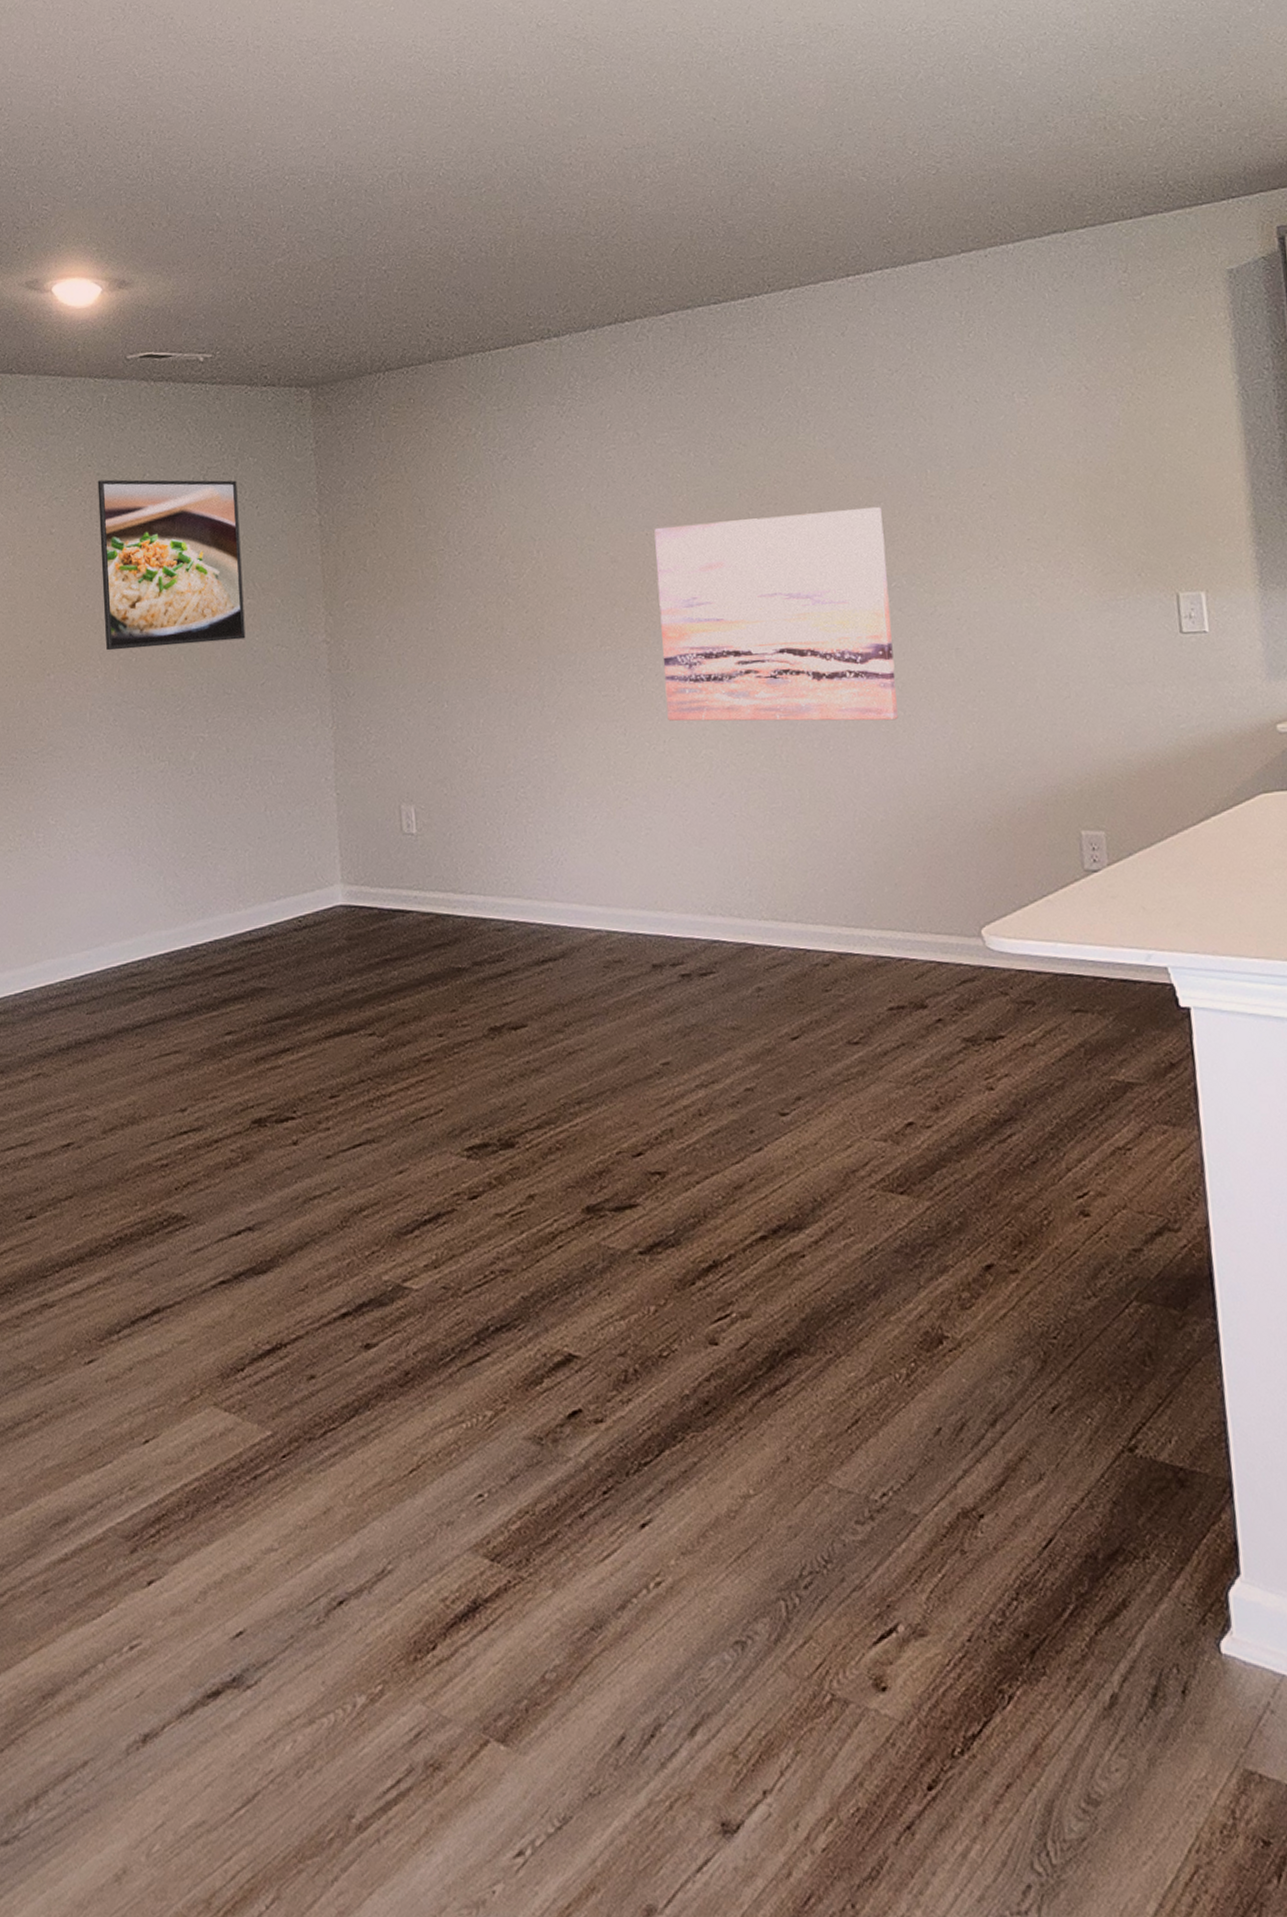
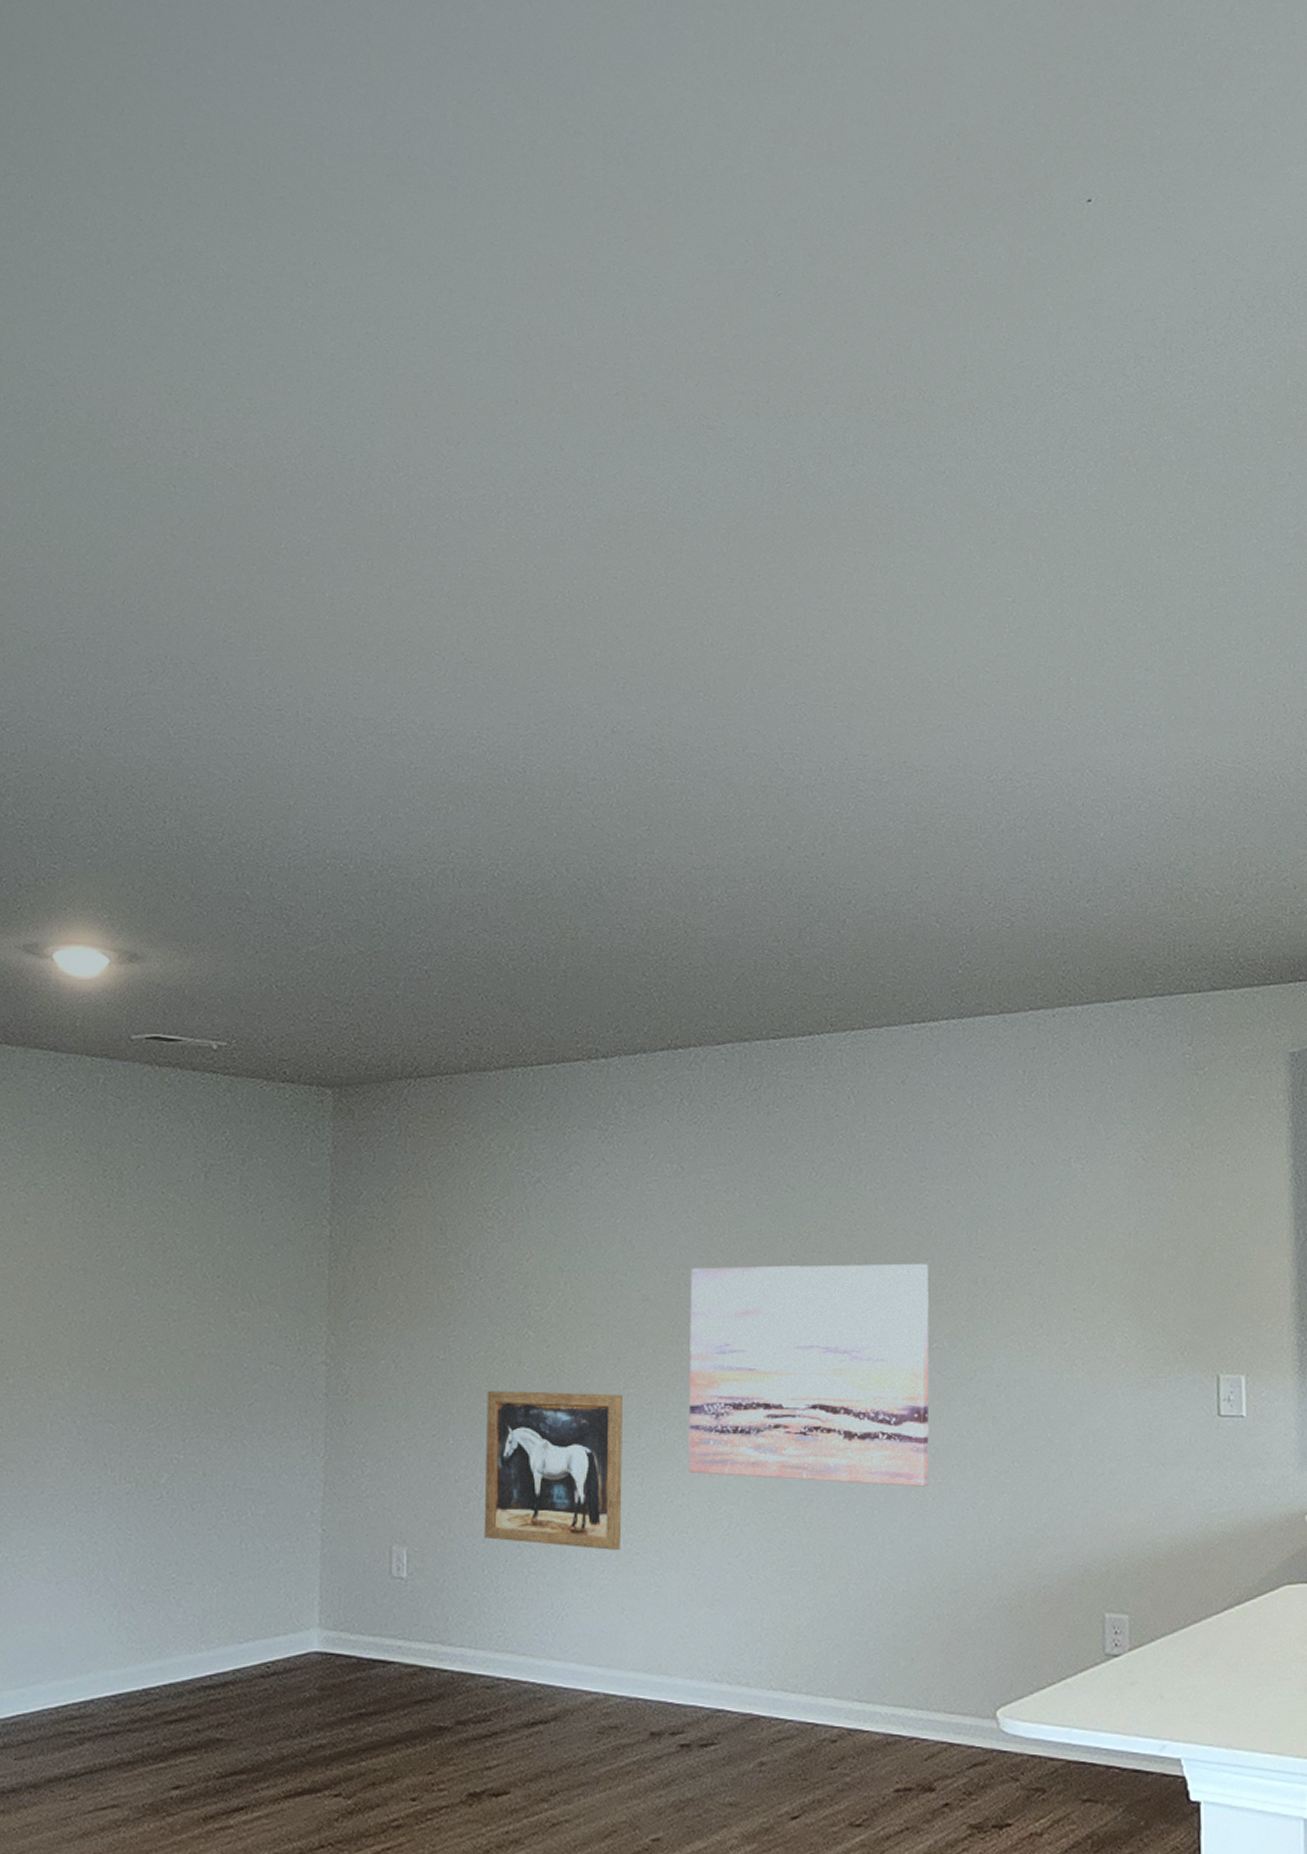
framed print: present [97,479,246,651] -> none [76,1168,242,1357]
wall art: none [474,651,610,798] -> present [483,1390,622,1550]

